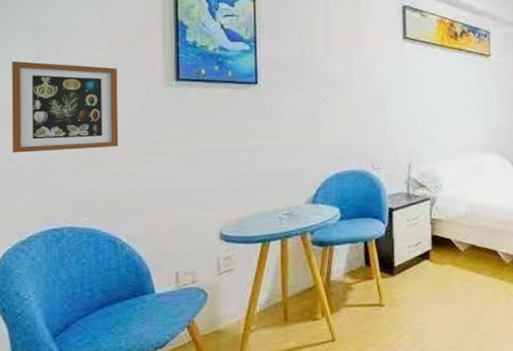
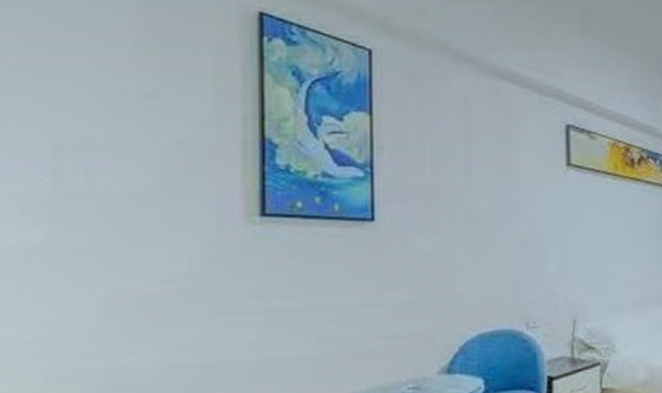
picture frame: present [11,61,119,153] -> none [14,188,176,315]

